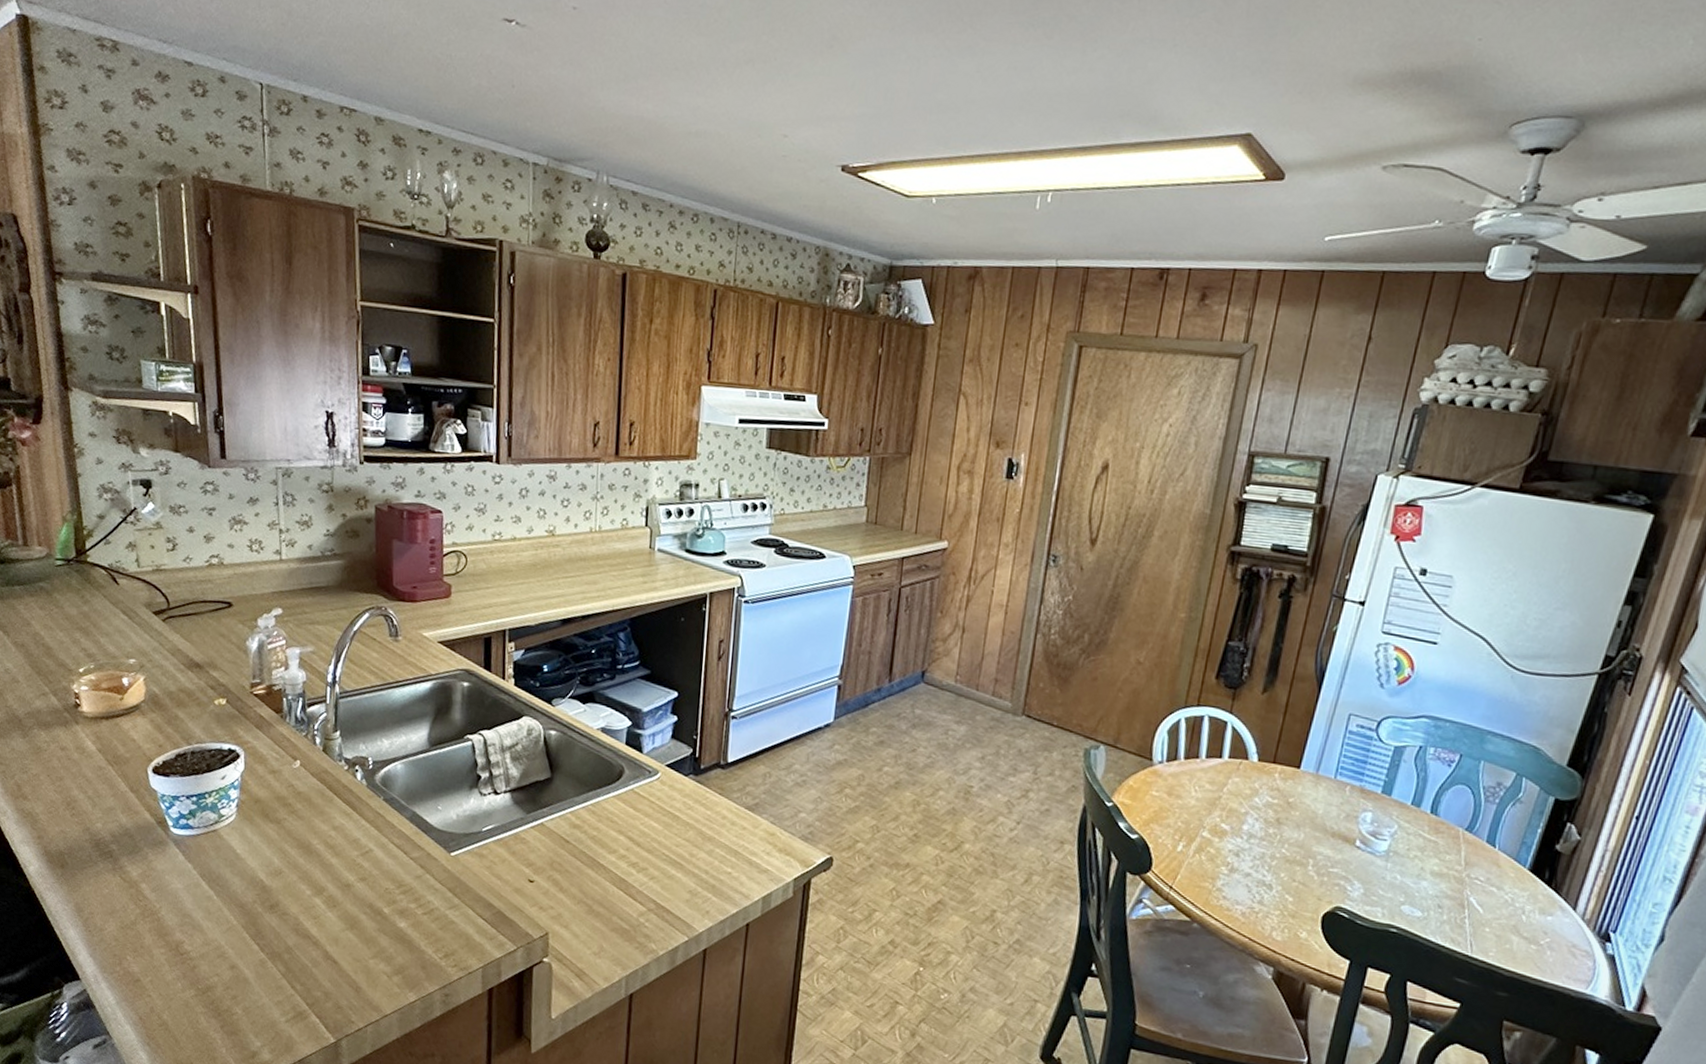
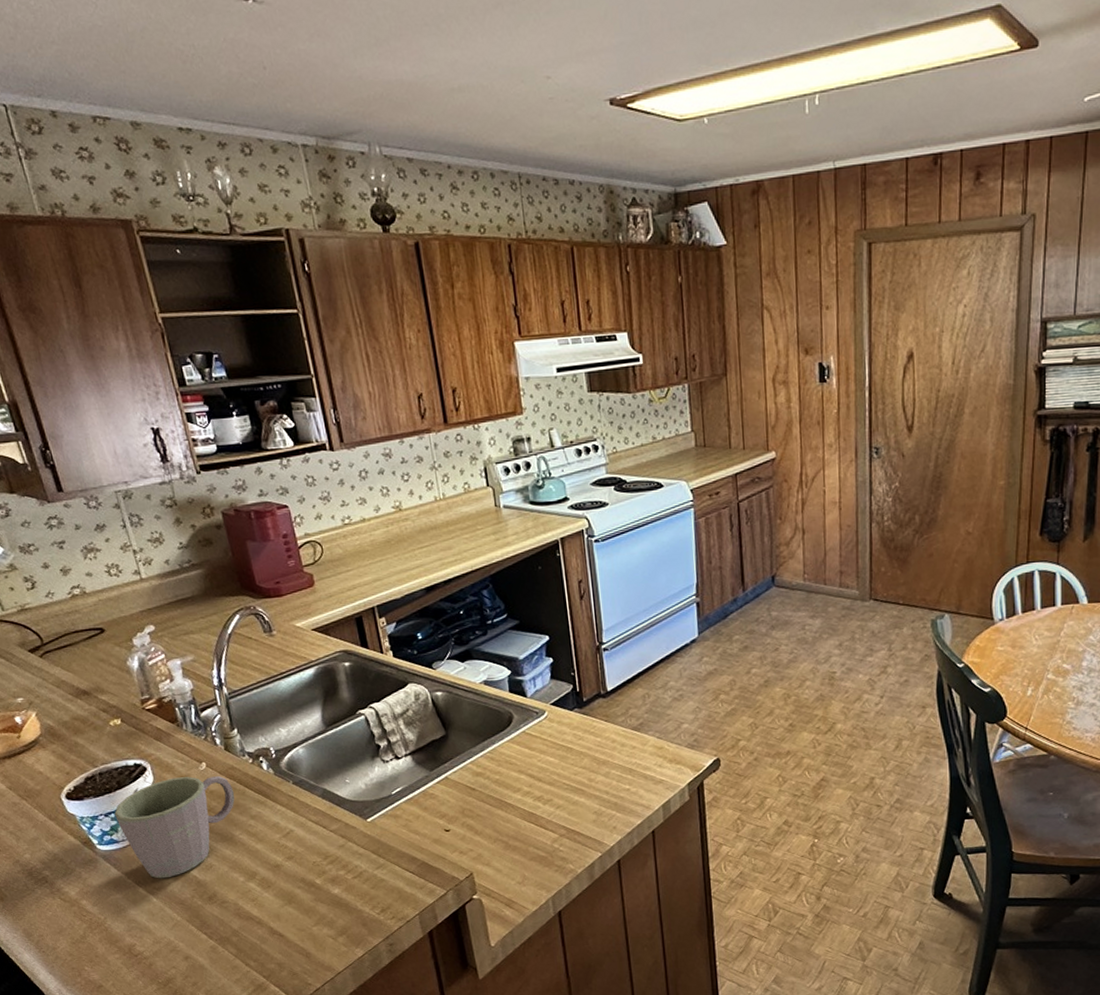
mug: none [196,770,322,877] -> present [114,776,235,879]

